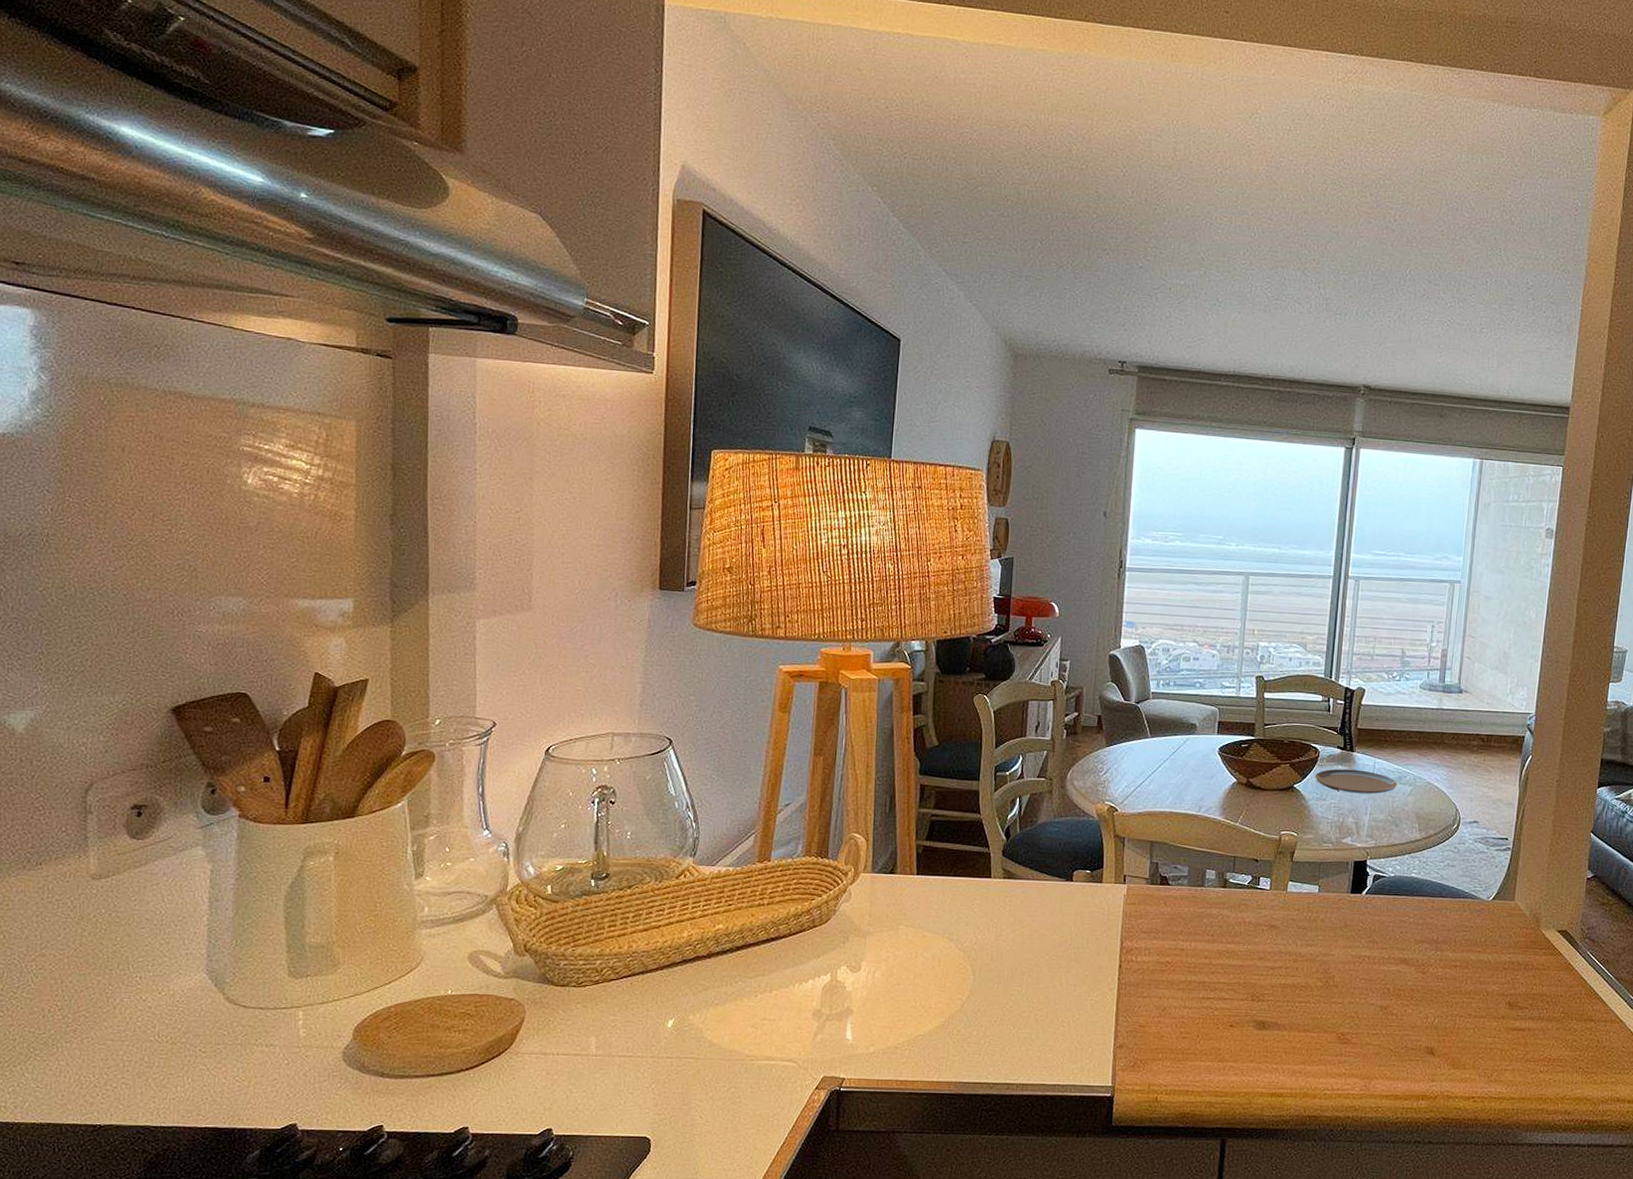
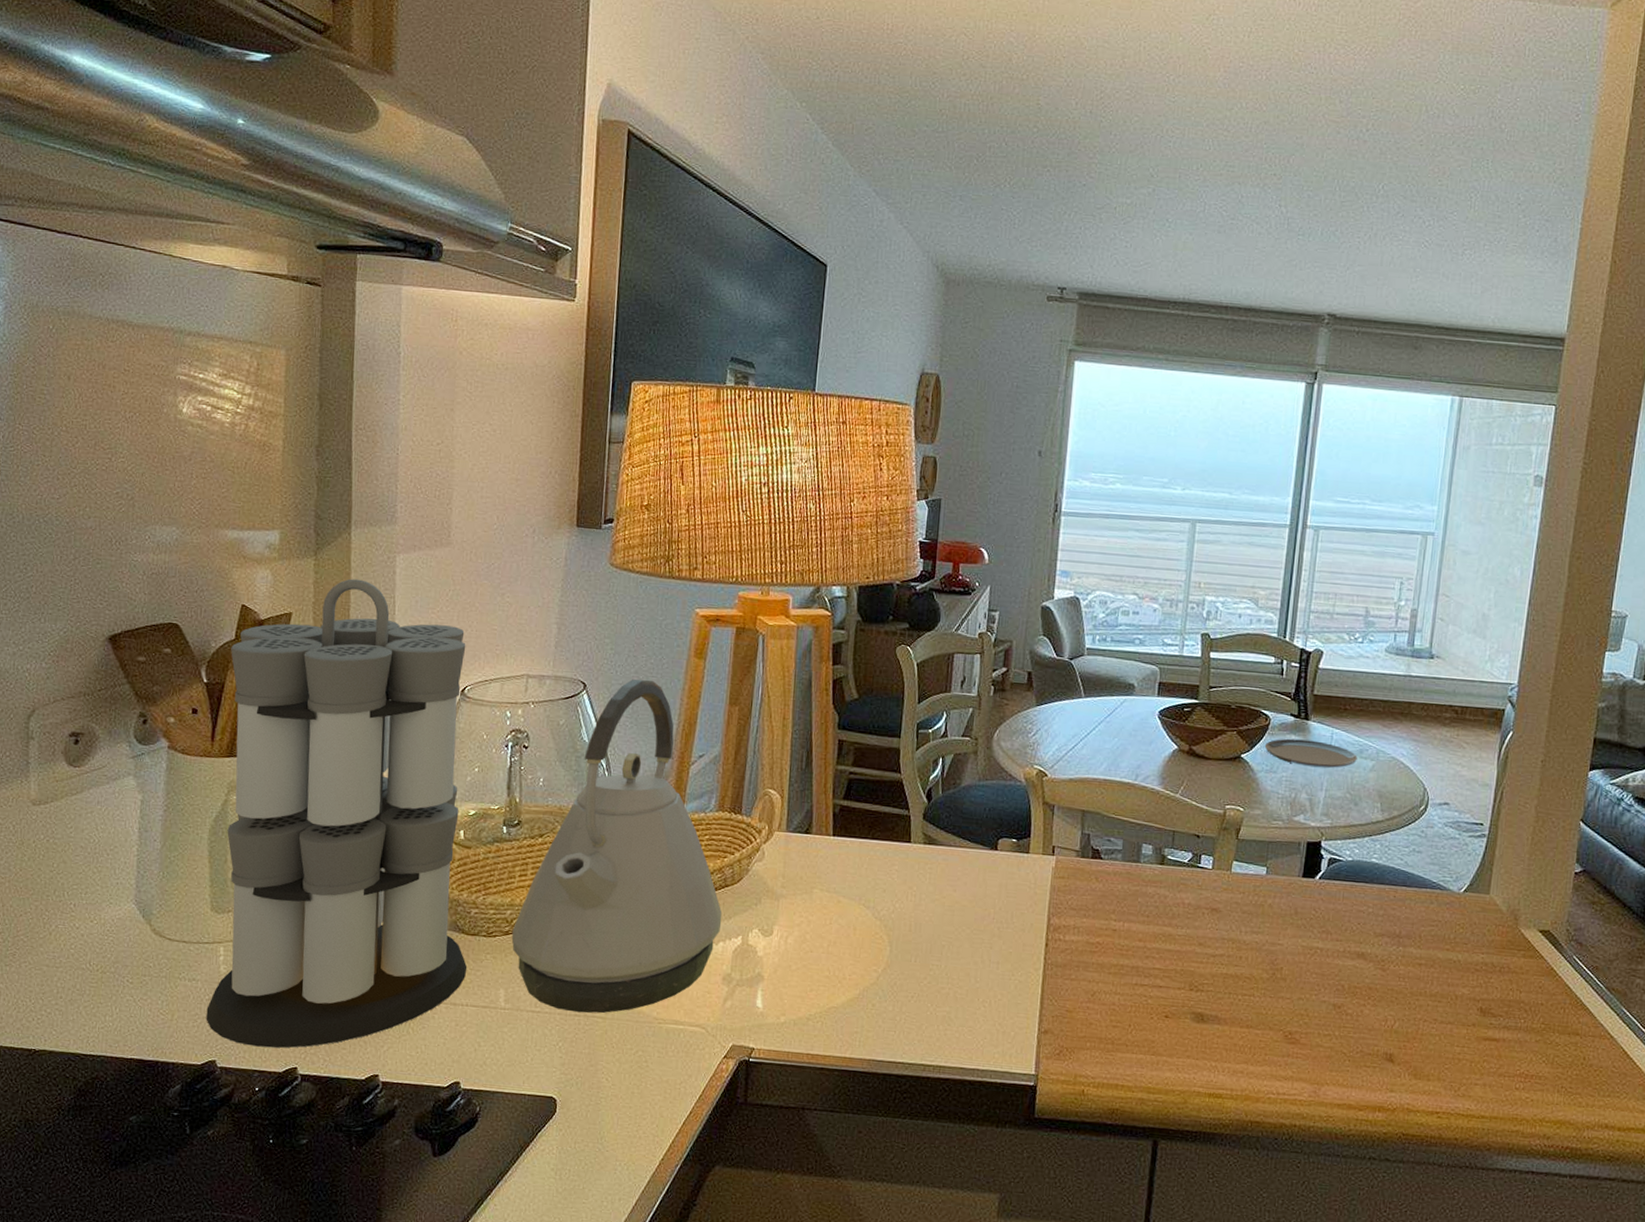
spice rack: none [285,644,558,1108] -> present [206,578,467,1048]
kettle: none [602,734,811,1055] -> present [511,679,723,1014]

